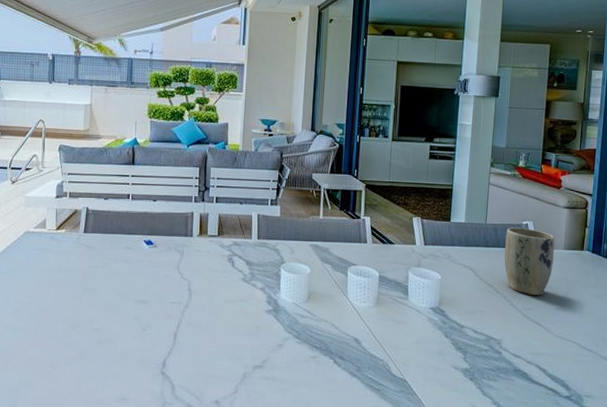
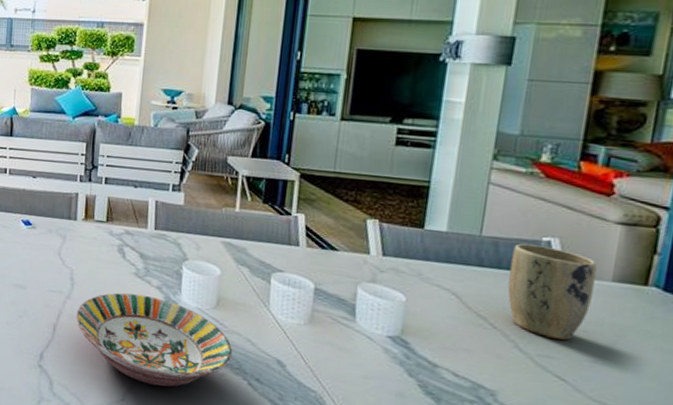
serving bowl: none [194,296,322,375] -> present [76,293,233,387]

